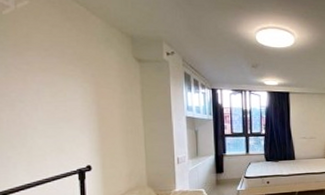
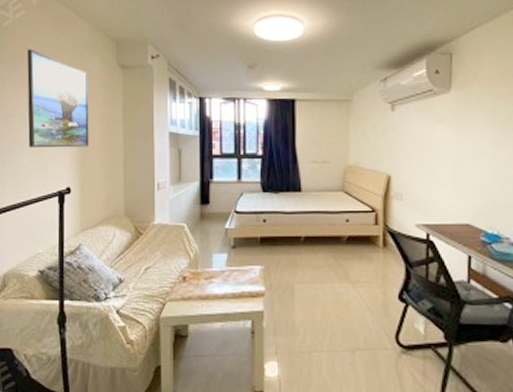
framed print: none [33,38,108,131] -> present [27,49,89,148]

